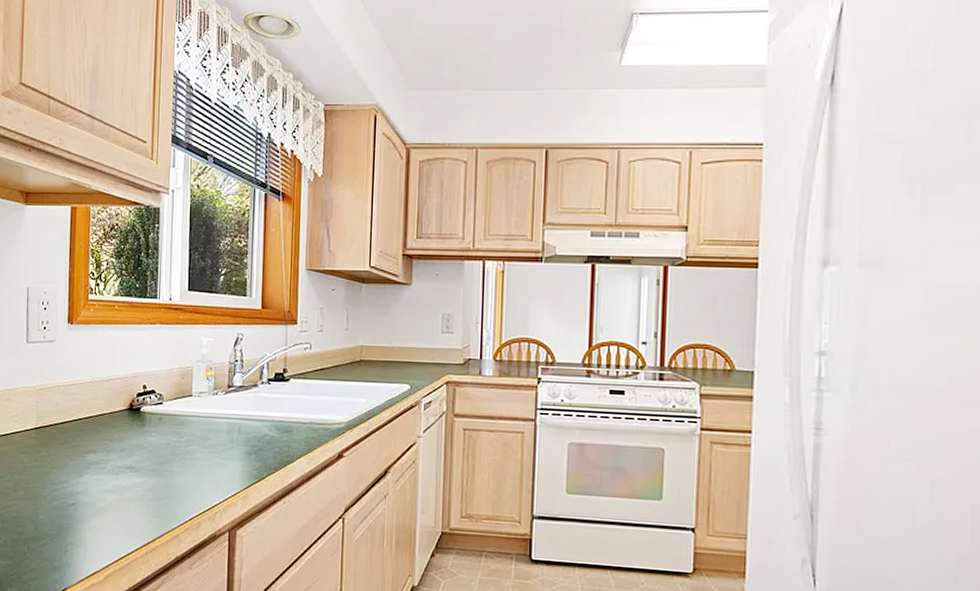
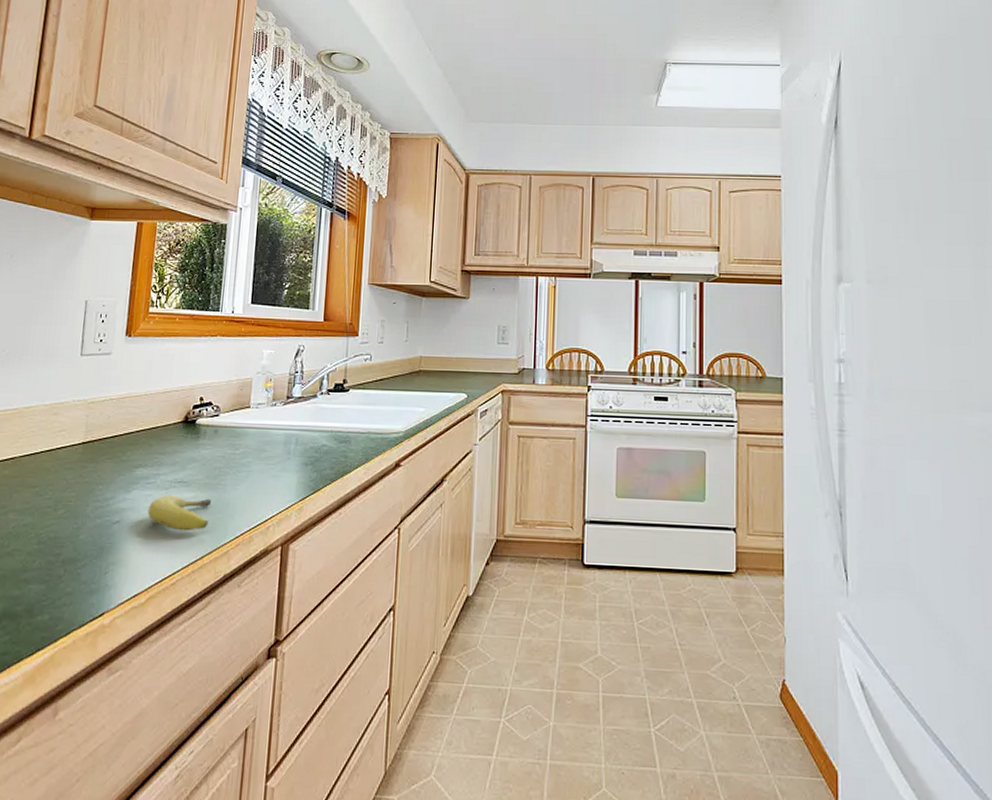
fruit: none [100,480,160,515] -> present [147,495,212,531]

